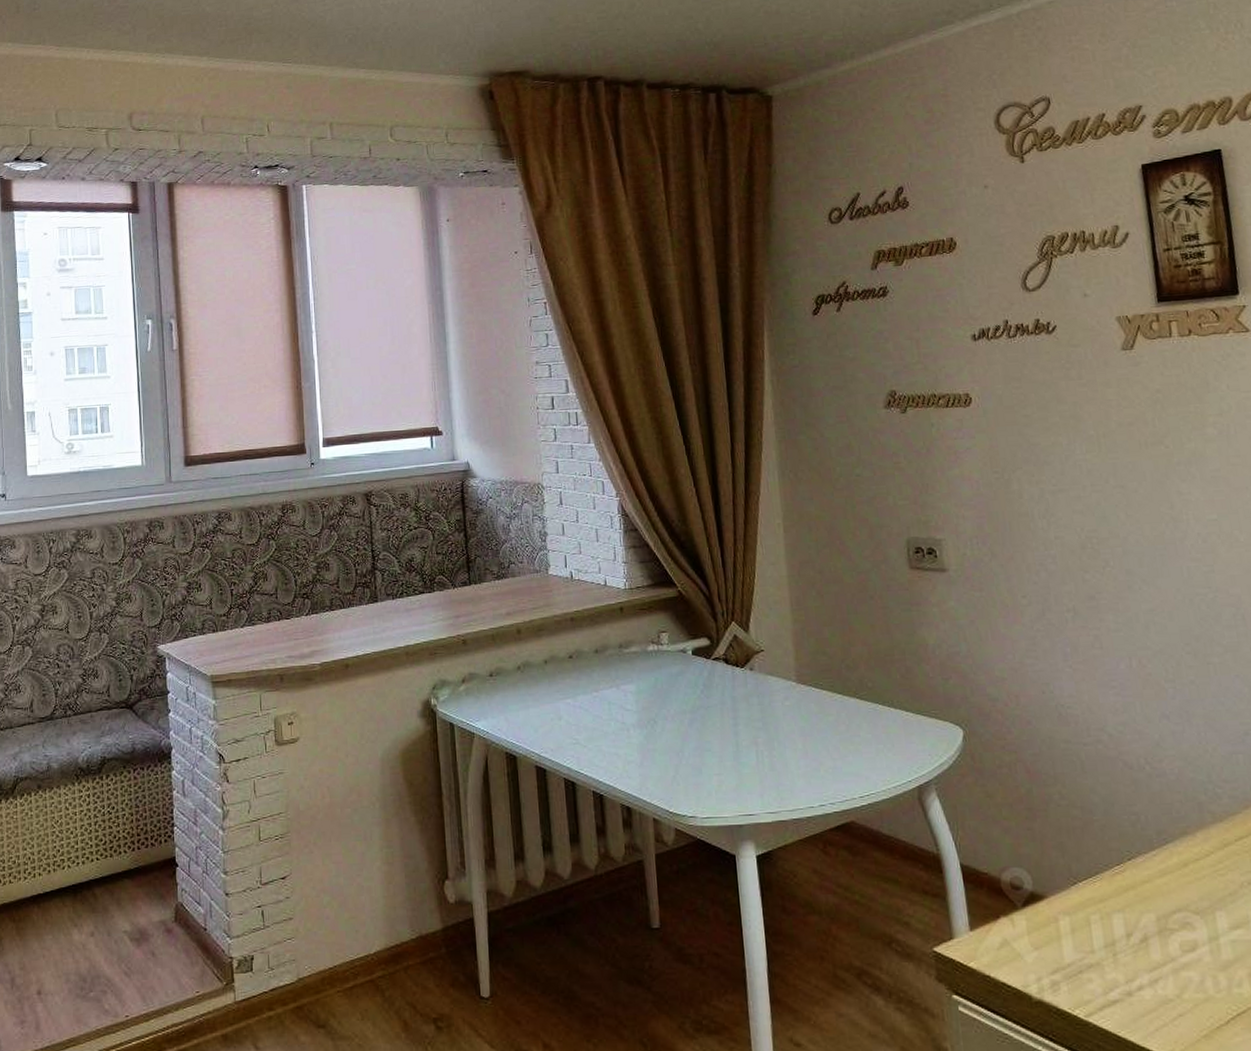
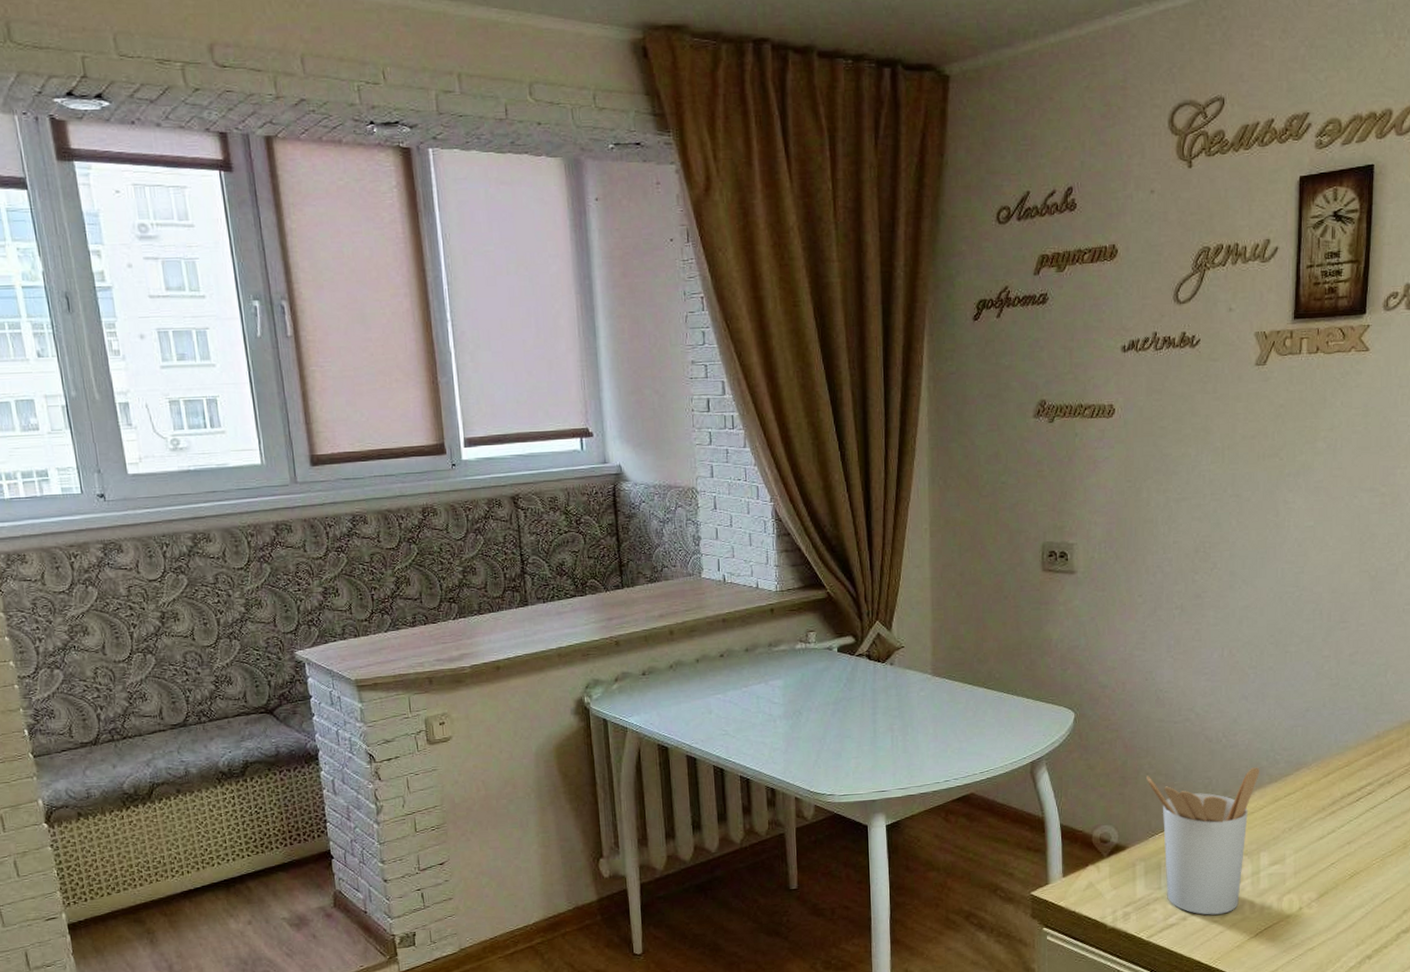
utensil holder: none [1058,802,1199,991] -> present [1146,767,1259,915]

